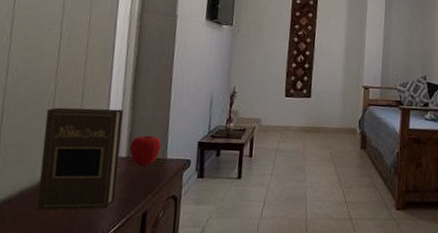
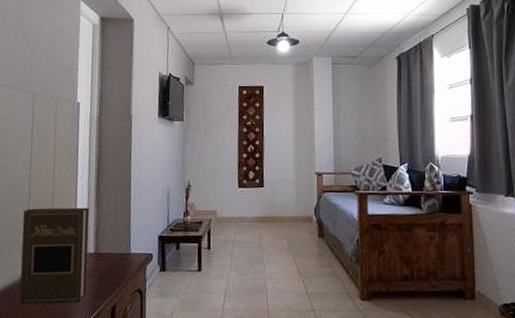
apple: present [129,135,162,167] -> none [96,231,125,262]

